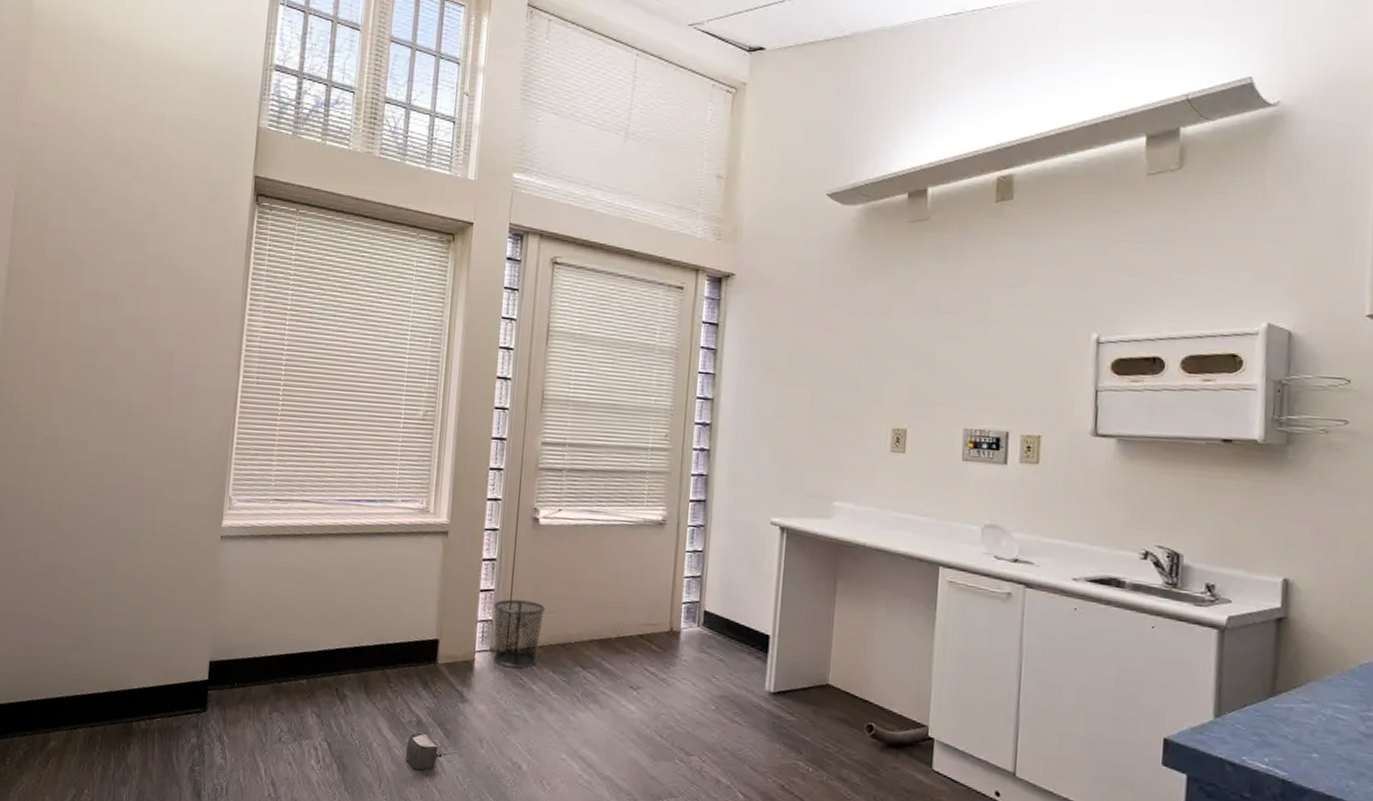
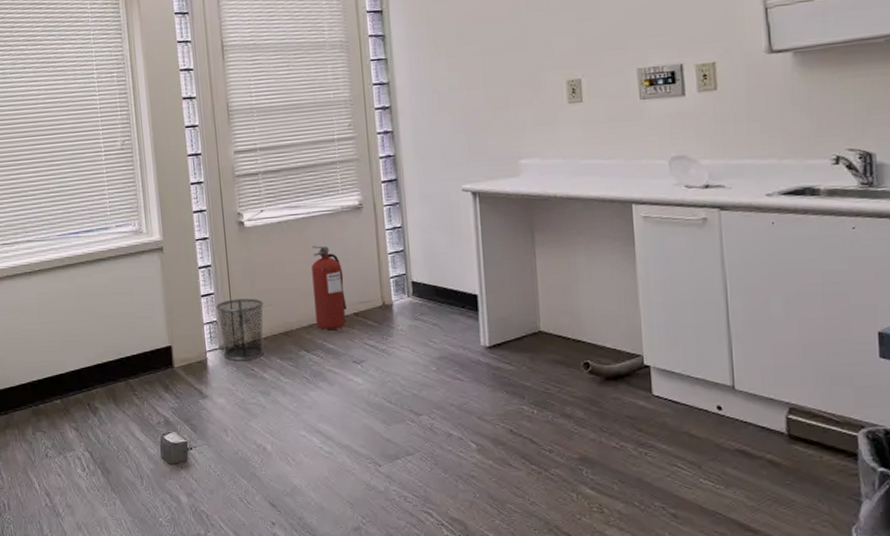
fire extinguisher: none [597,556,635,649] -> present [311,245,348,330]

